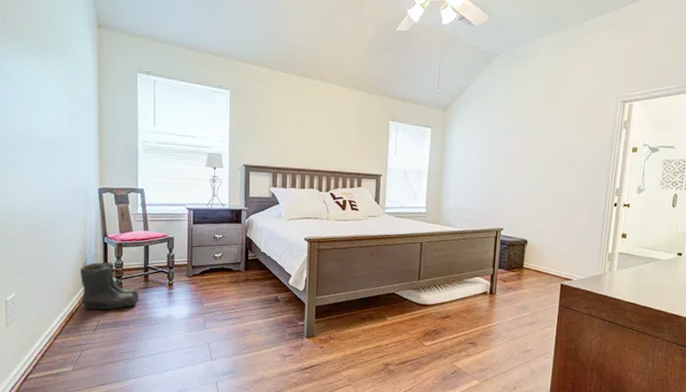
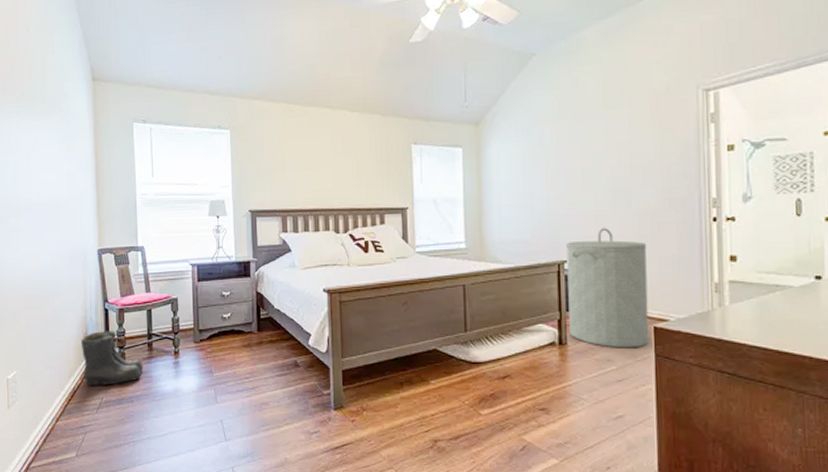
laundry hamper: none [499,205,564,300] -> present [566,228,649,348]

